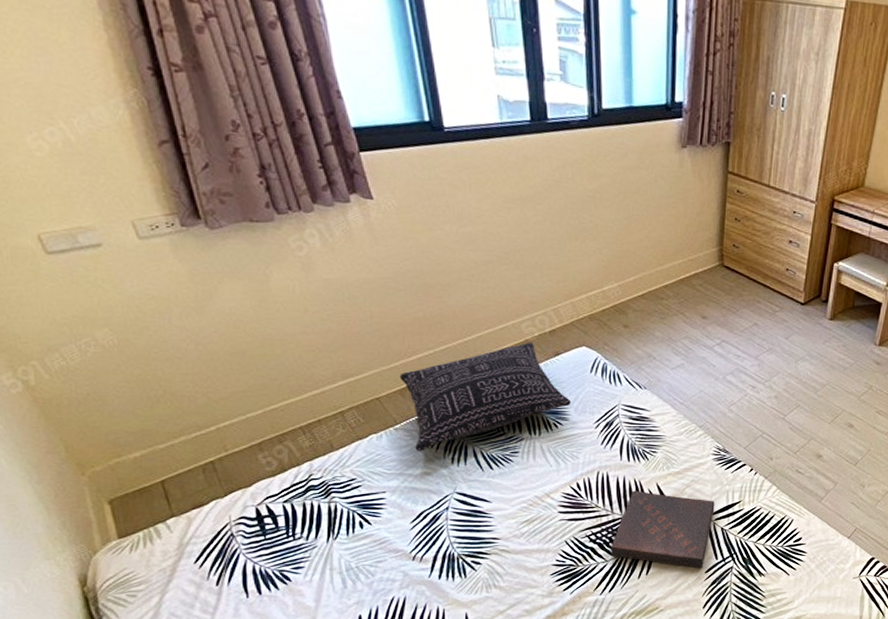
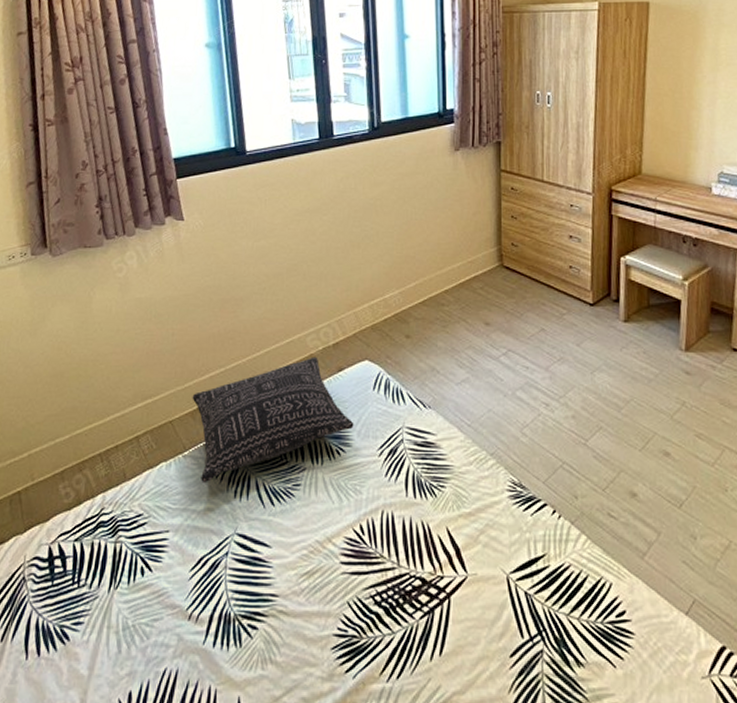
book: present [610,490,715,569] -> none [398,536,515,651]

